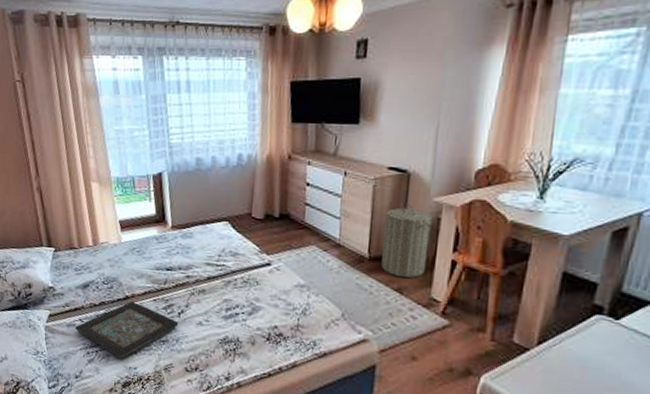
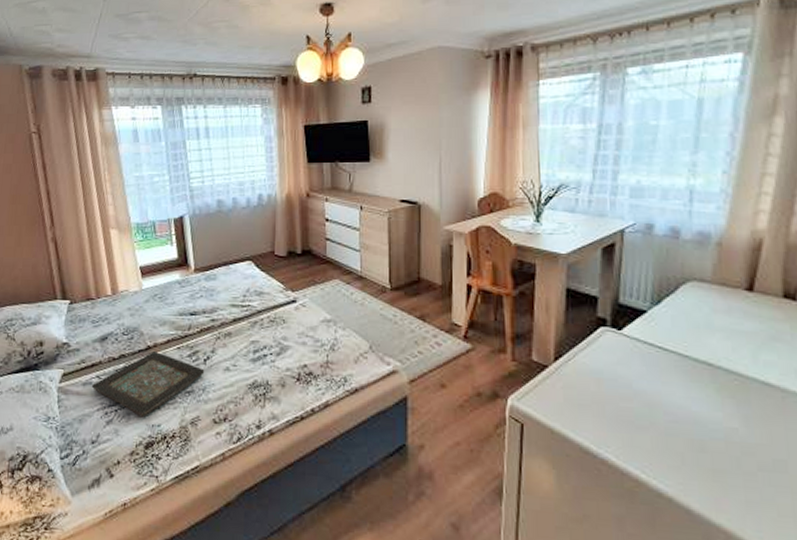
laundry hamper: present [381,204,433,278] -> none [402,234,446,304]

